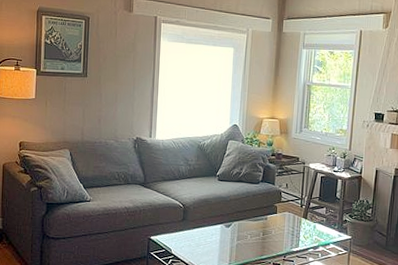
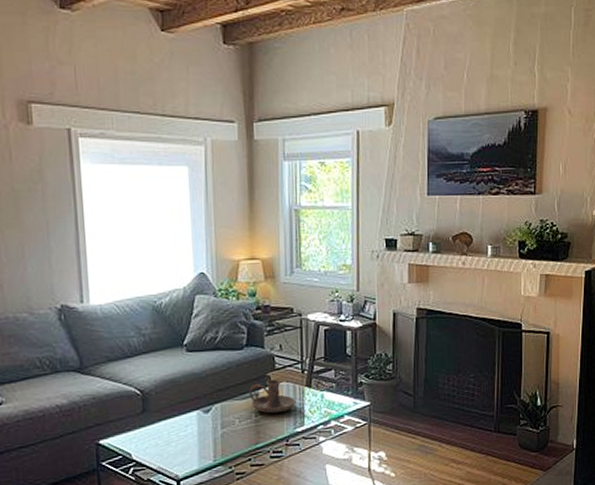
candle holder: none [260,209,294,235] -> present [249,379,295,414]

